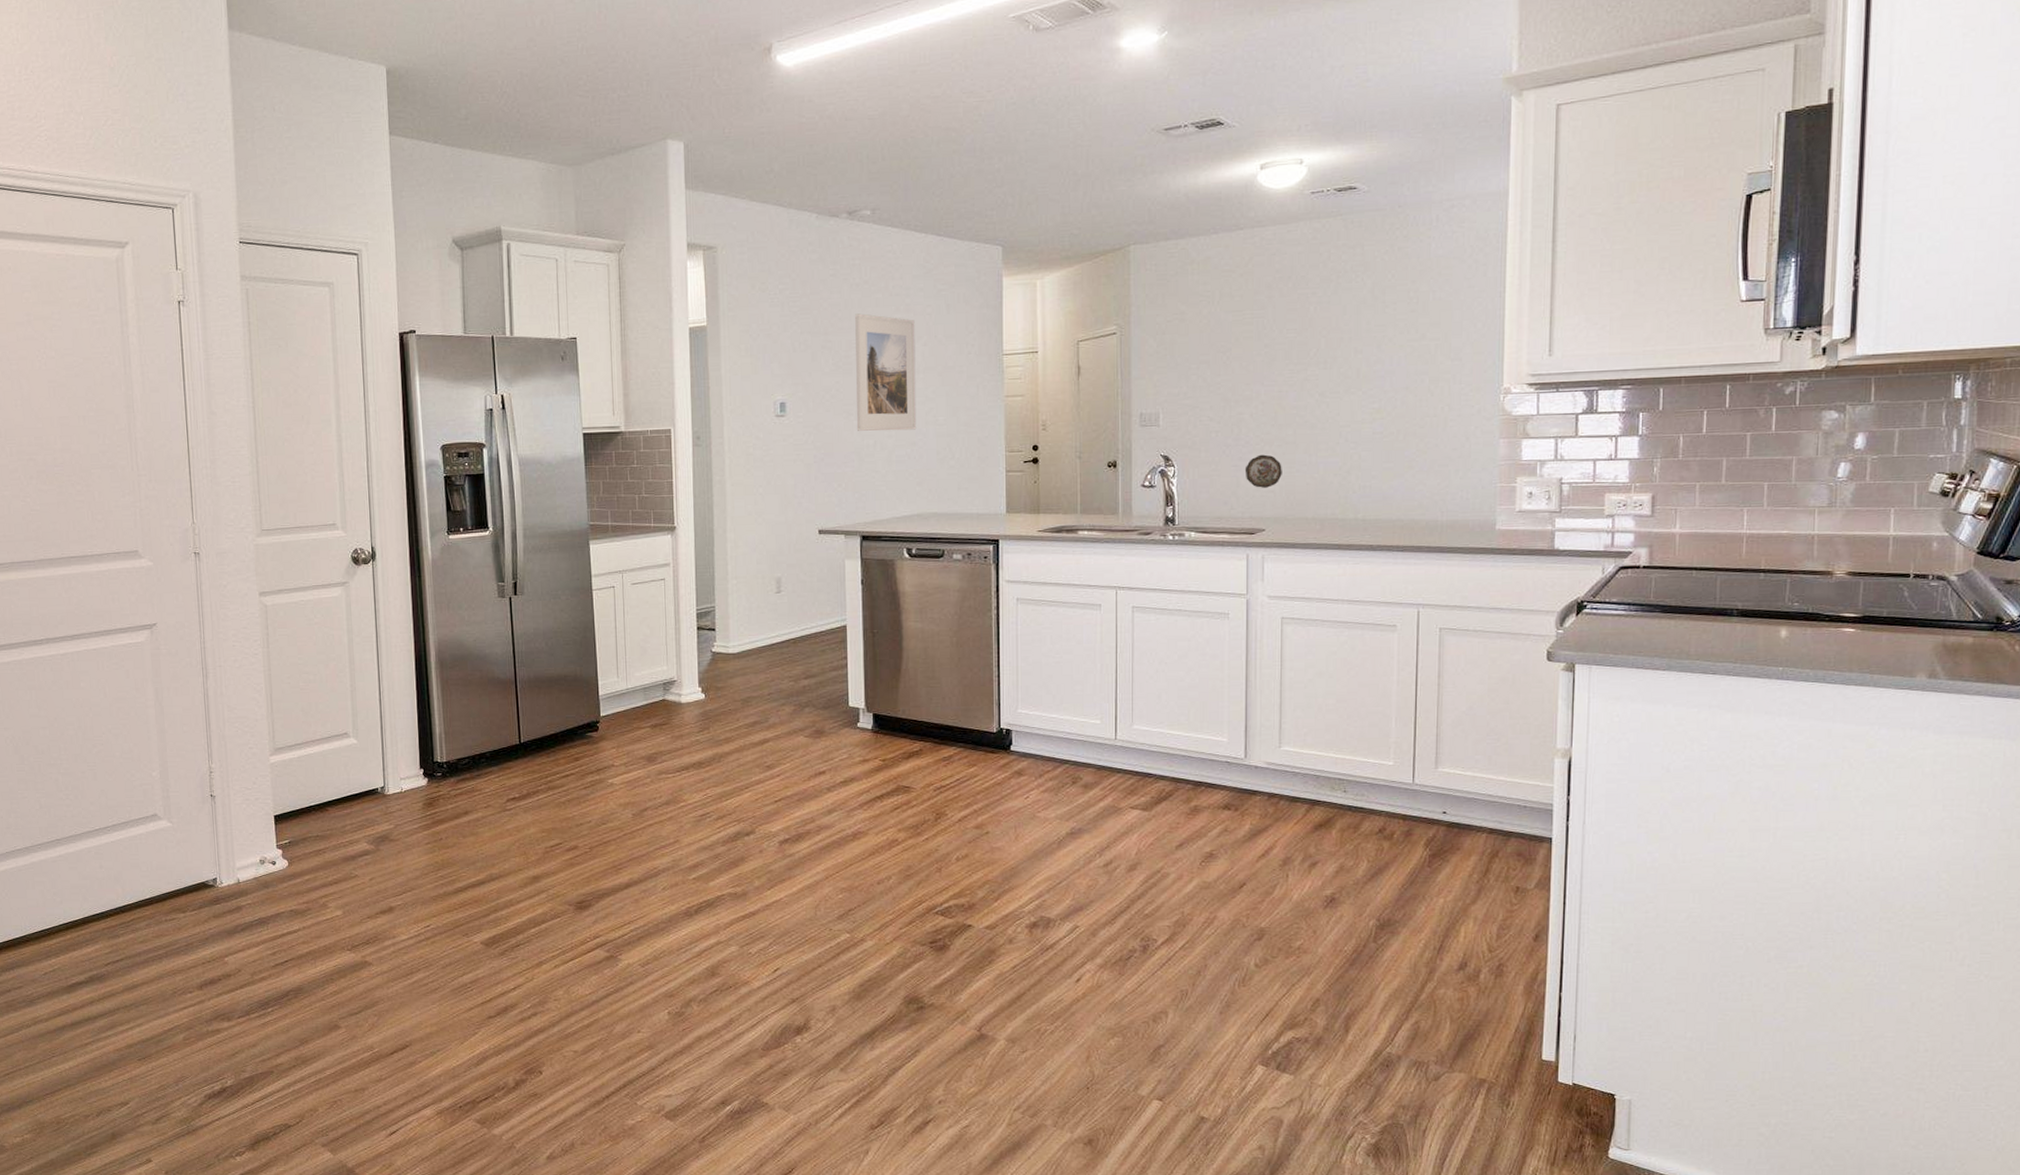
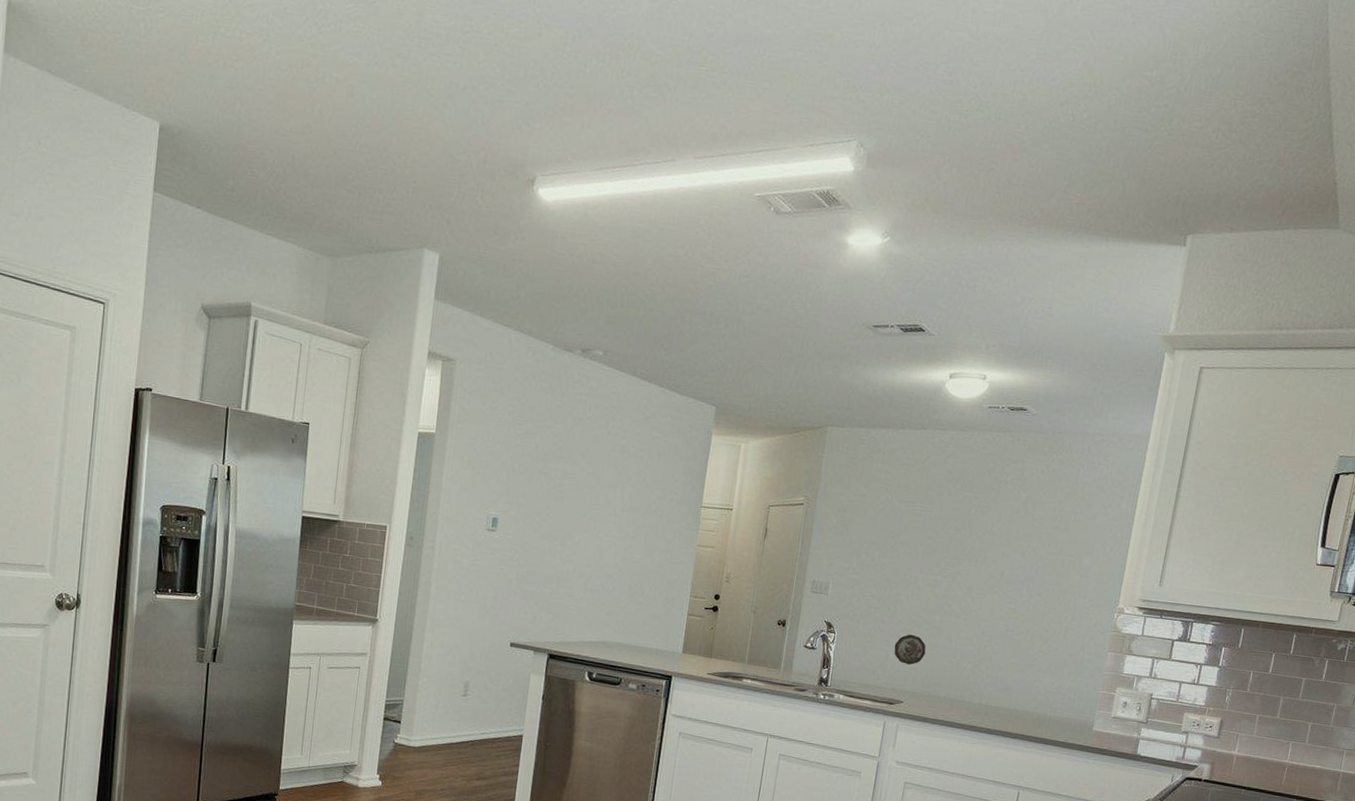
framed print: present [855,313,917,431] -> none [560,446,628,563]

